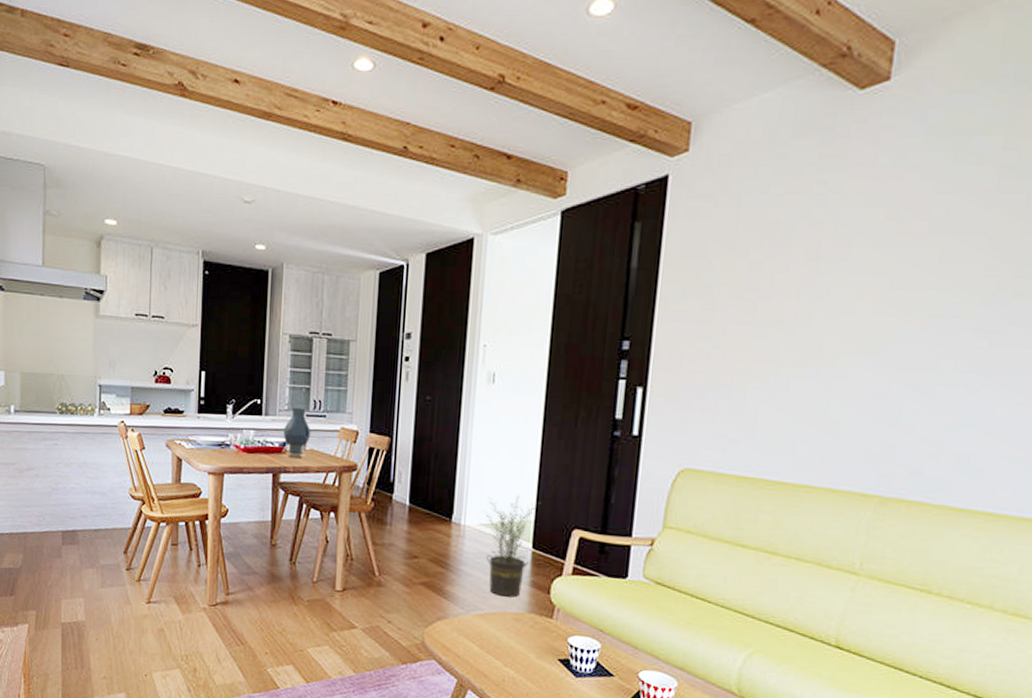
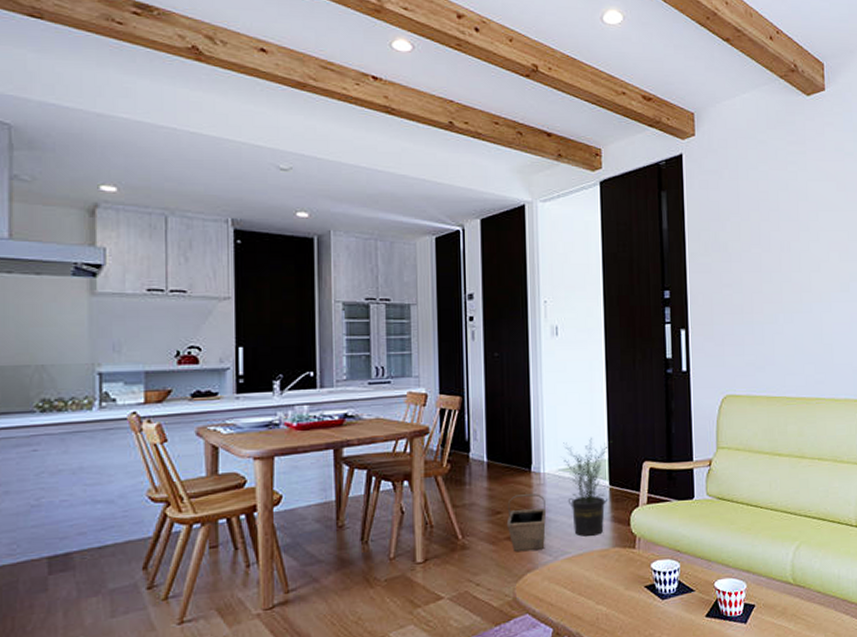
vase: present [283,407,311,460] -> none [343,376,375,431]
basket: none [422,542,463,601] -> present [506,494,547,551]

